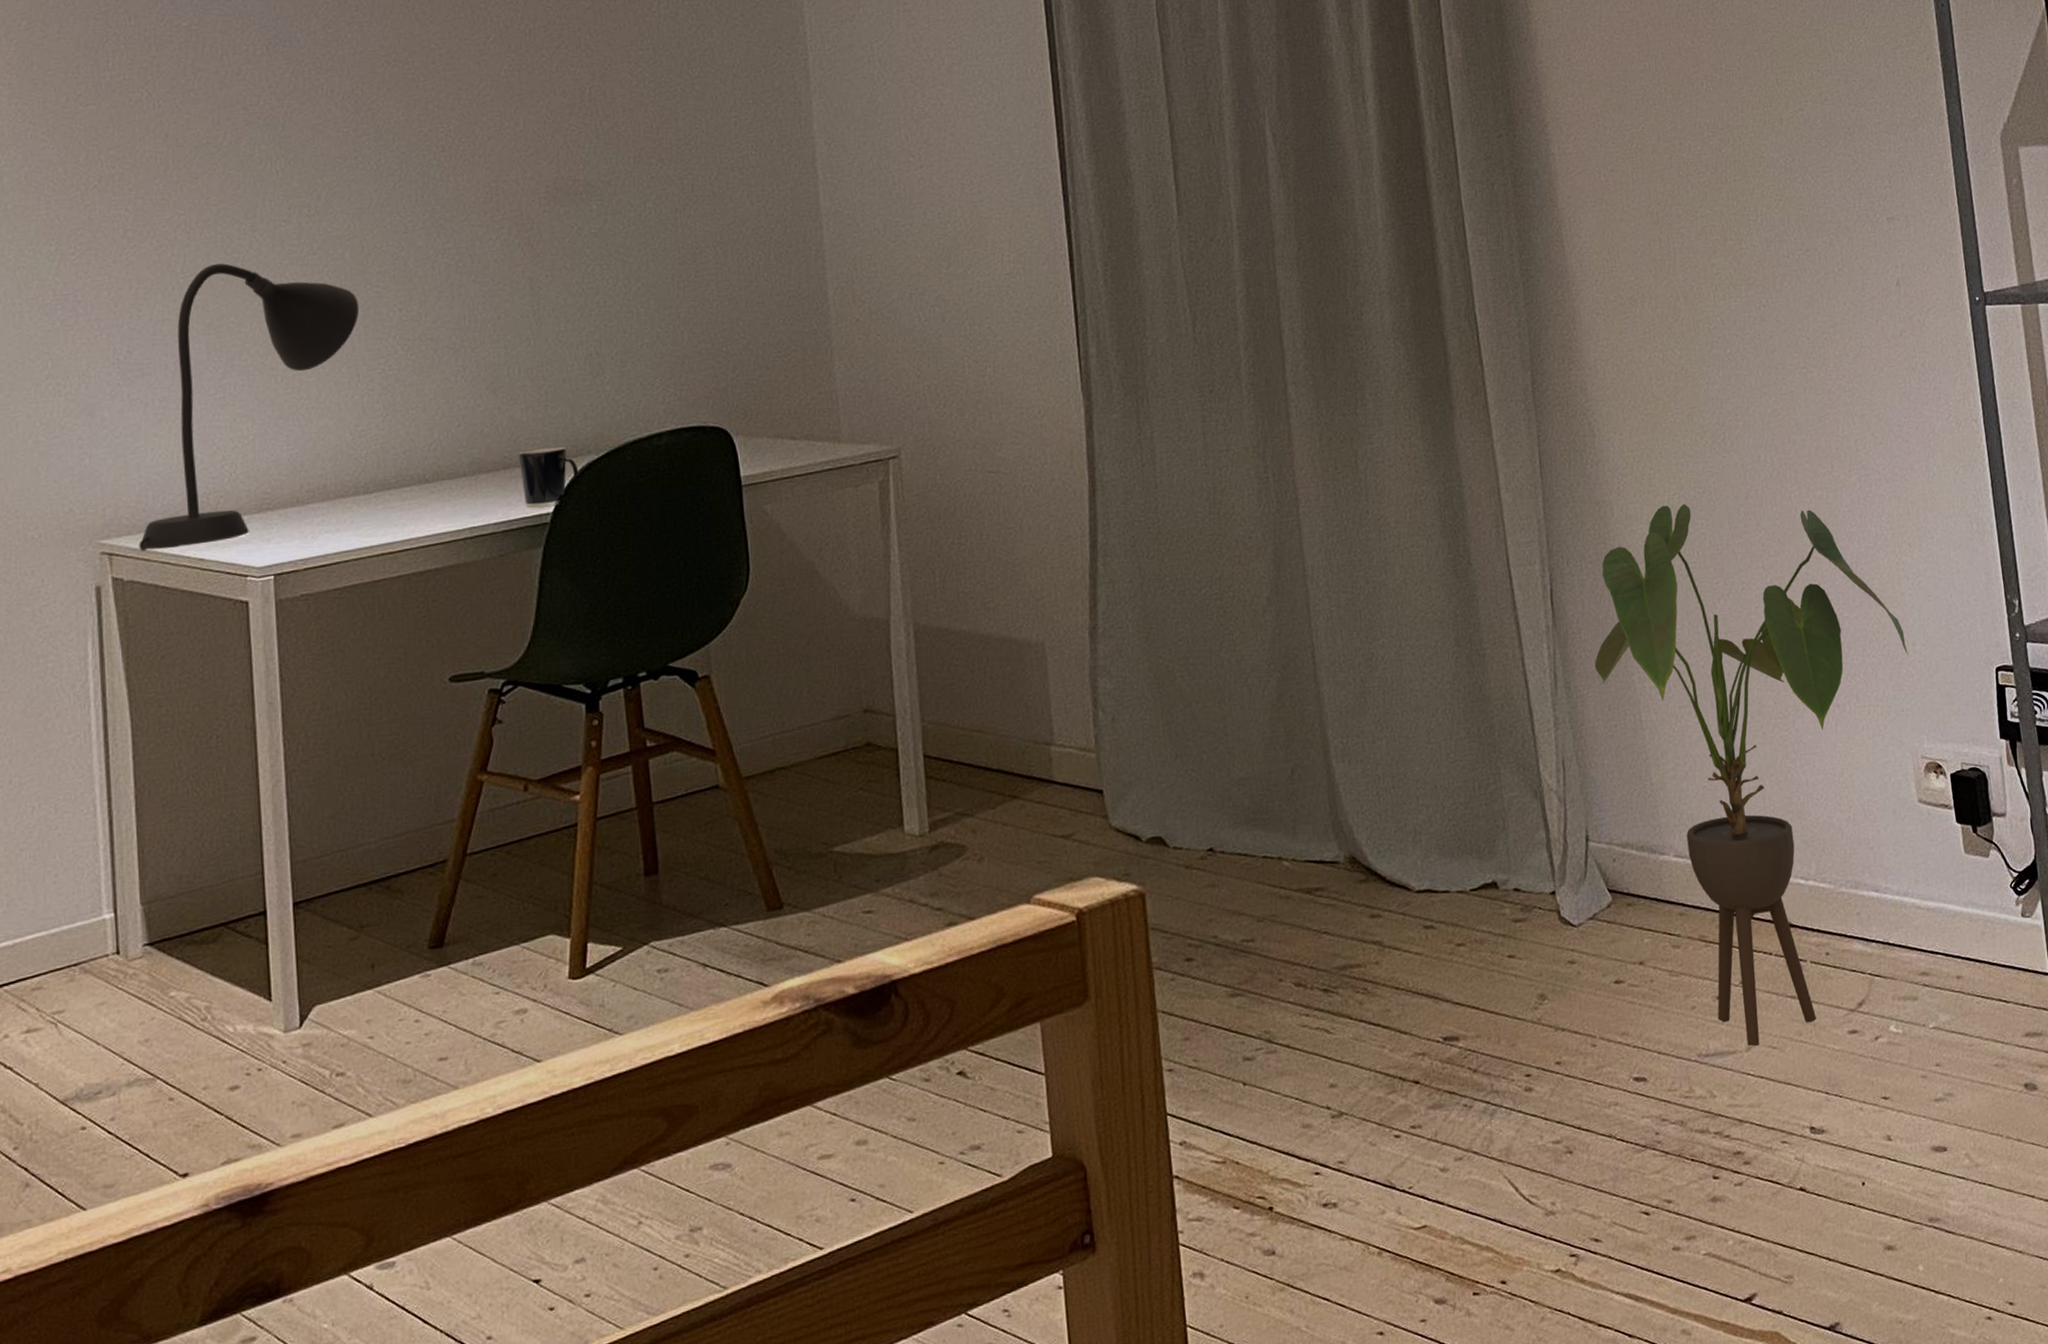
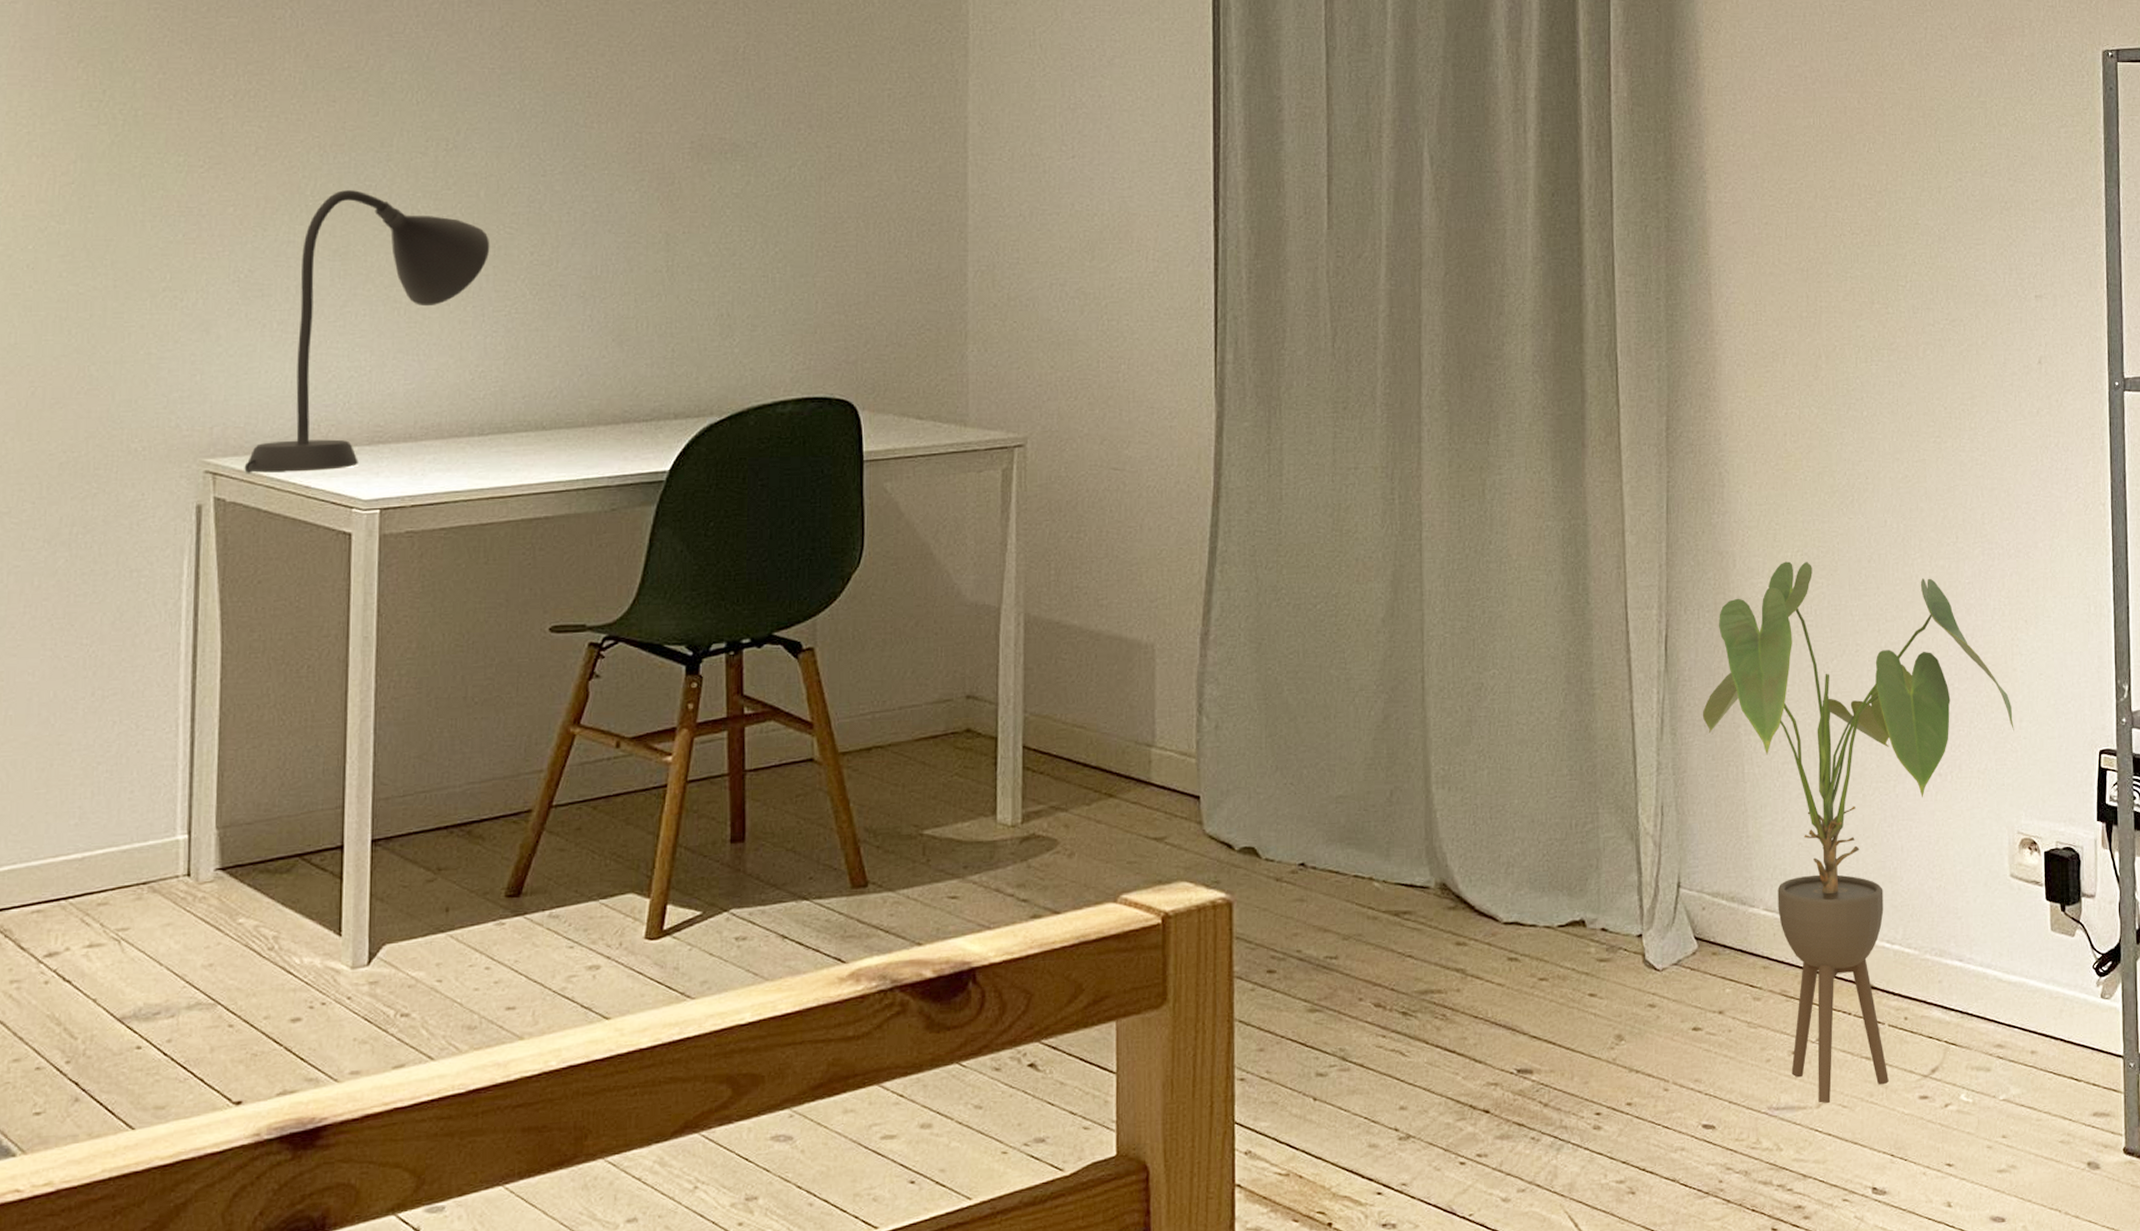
mug: present [518,446,579,509] -> none [639,405,700,465]

